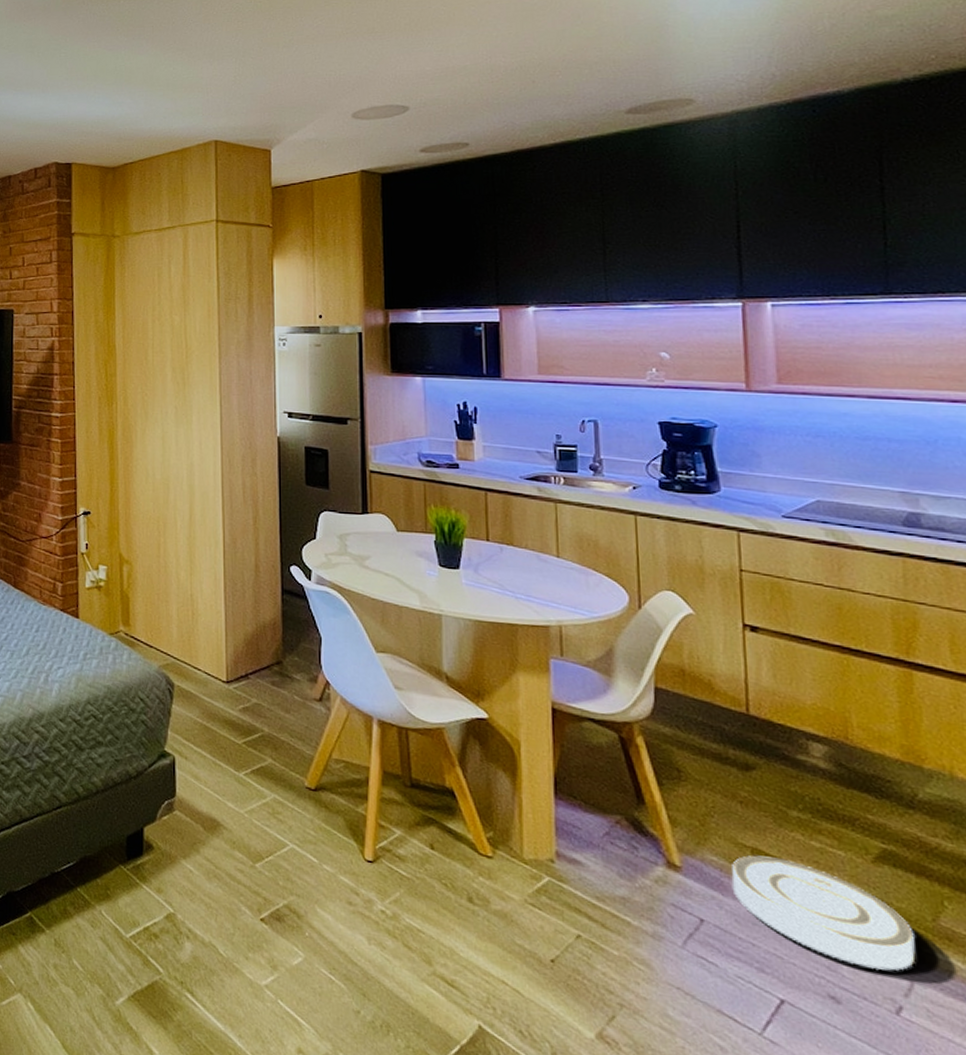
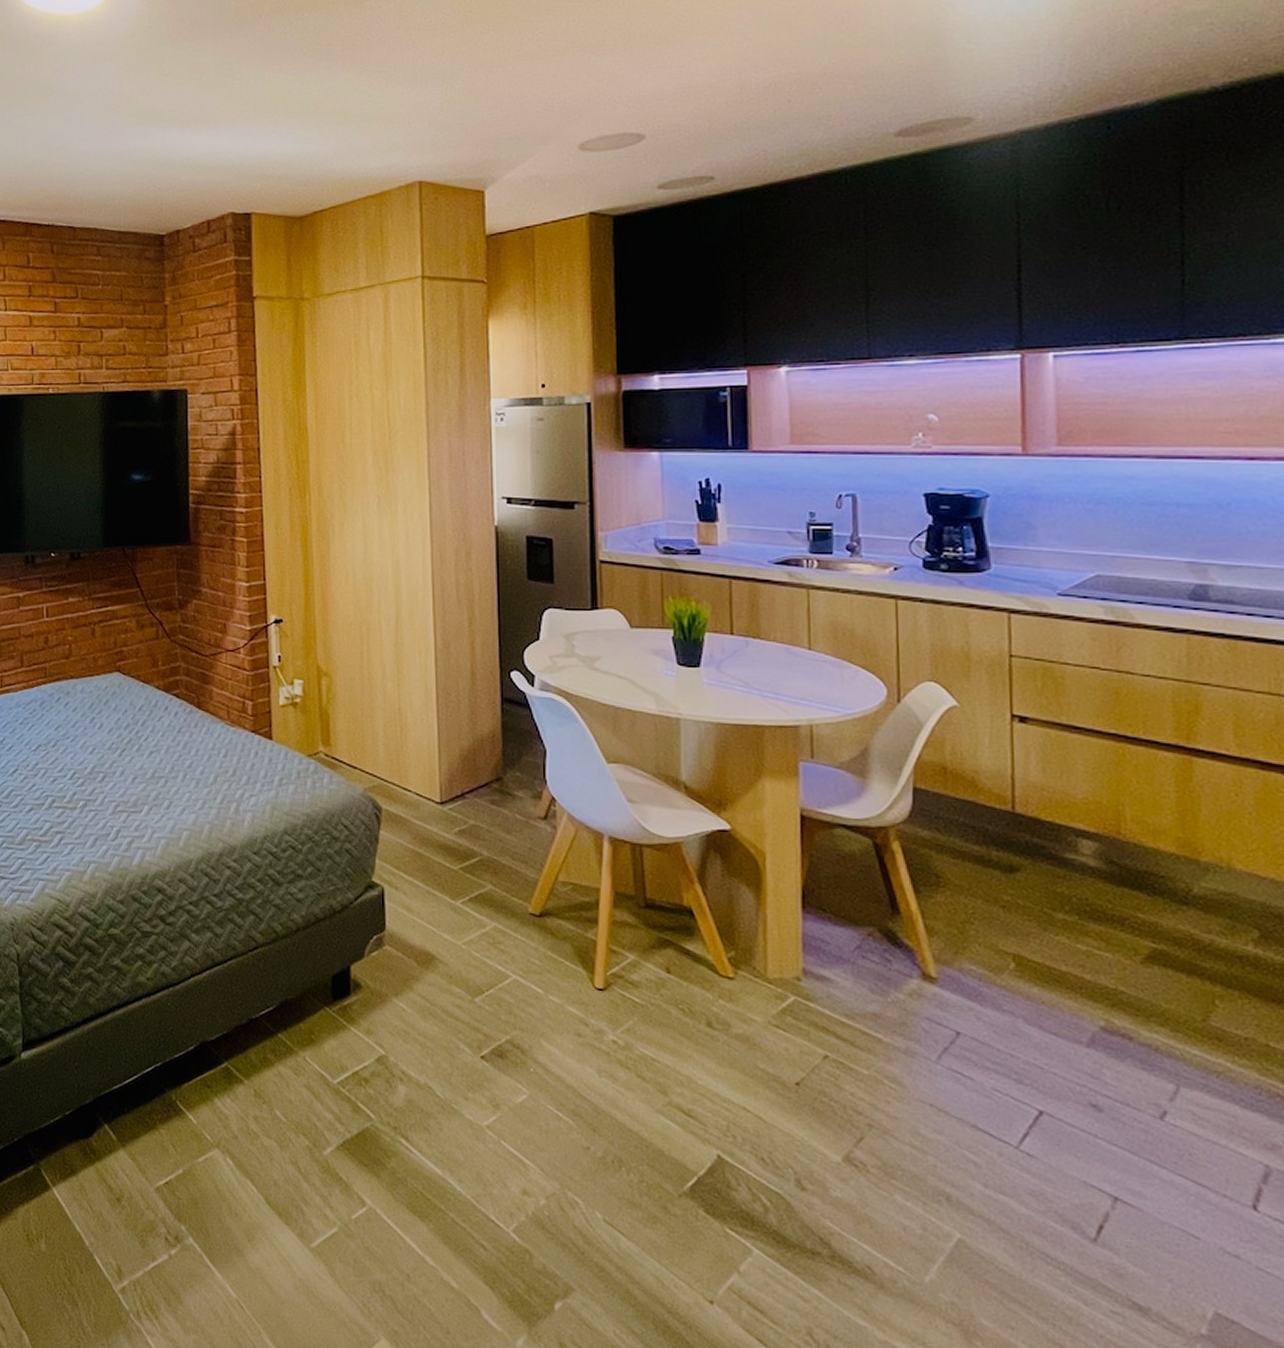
robot vacuum: present [731,855,916,971] -> none [990,962,1183,1075]

